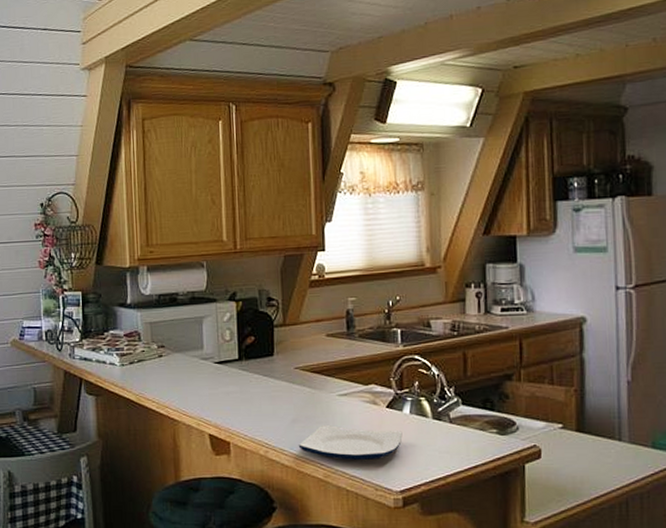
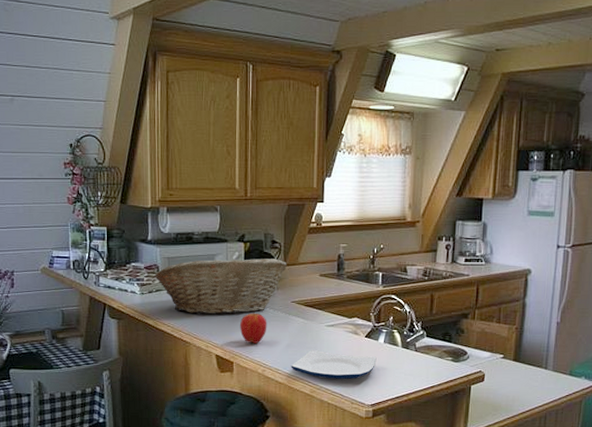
fruit basket: none [135,318,287,386] -> present [154,258,287,314]
apple: none [236,380,268,419] -> present [240,310,267,343]

